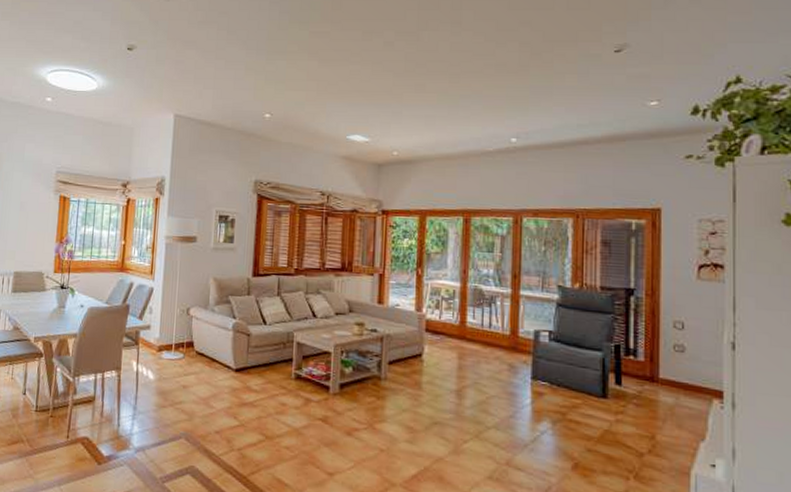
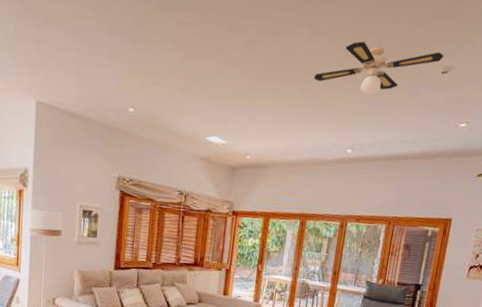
ceiling fan: none [462,30,614,82] -> present [314,41,444,96]

